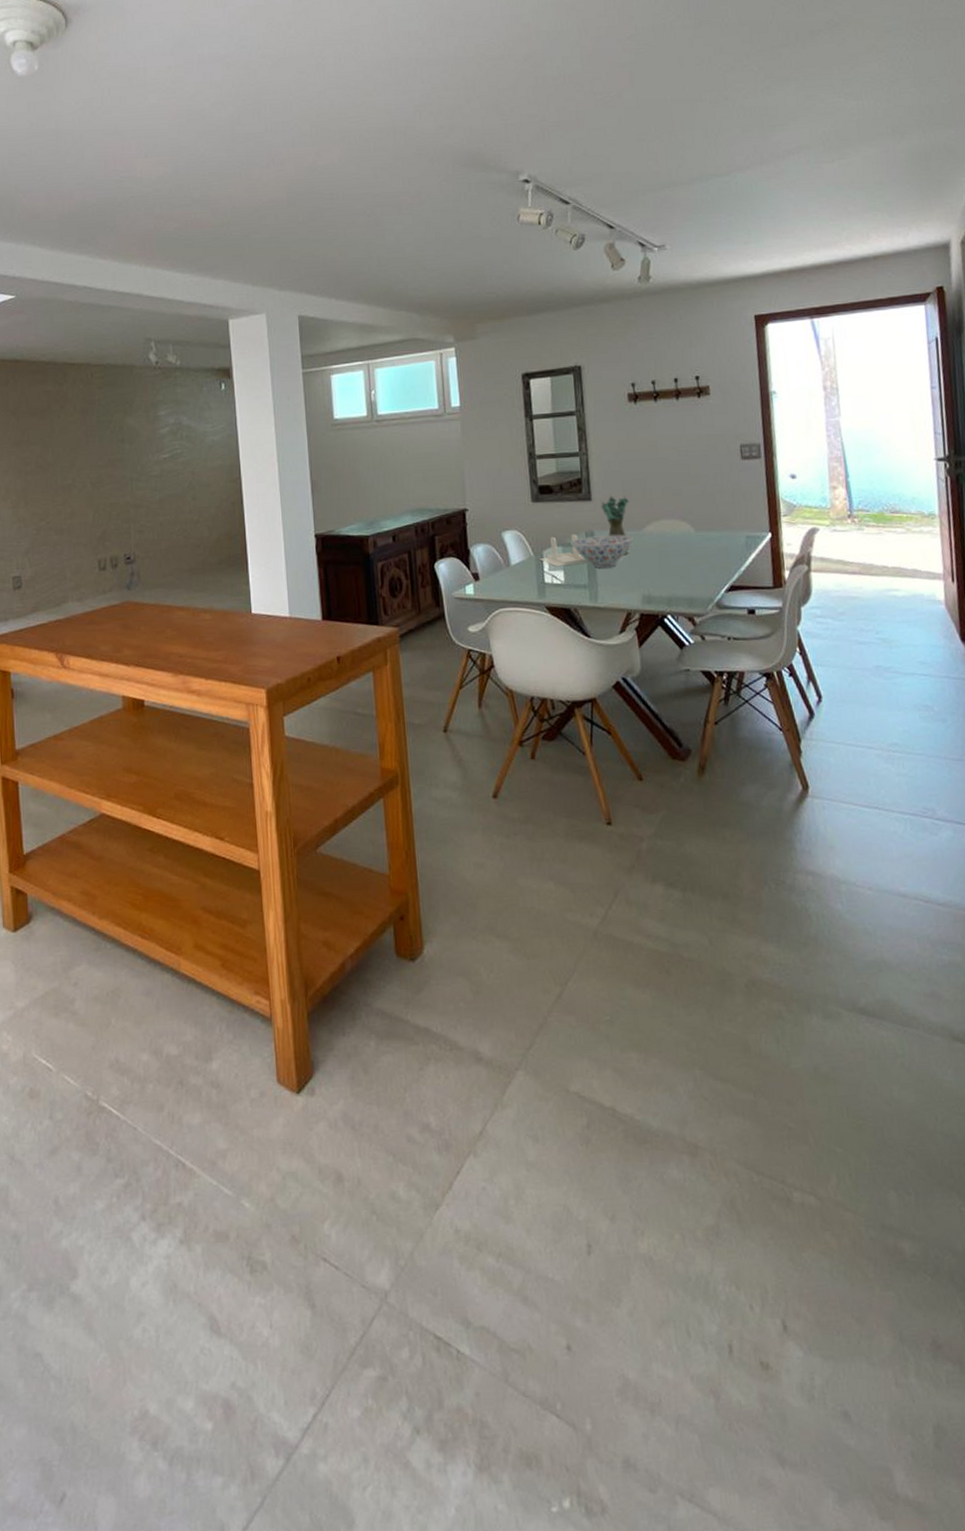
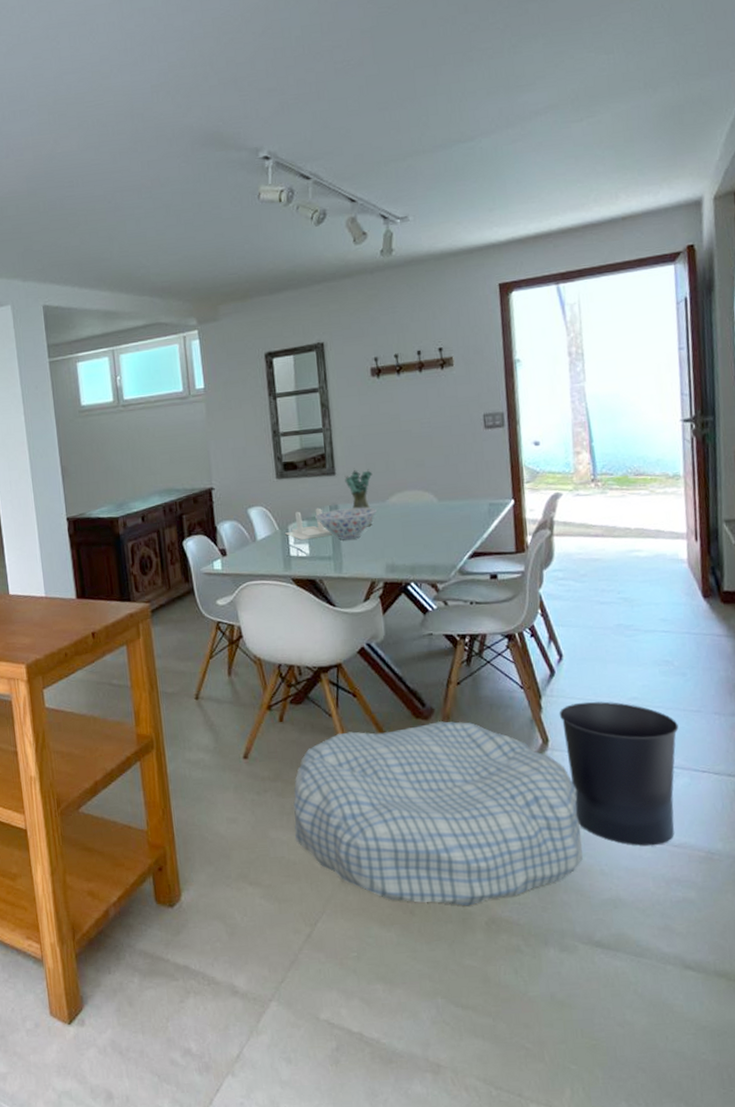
dog bed: none [544,763,845,966] -> present [293,721,583,906]
waste bin: none [818,746,940,903] -> present [559,701,679,845]

